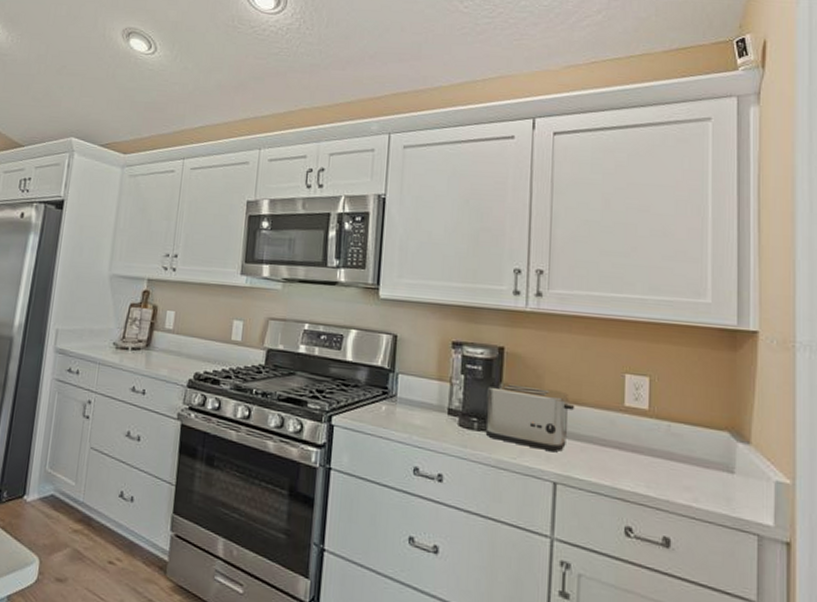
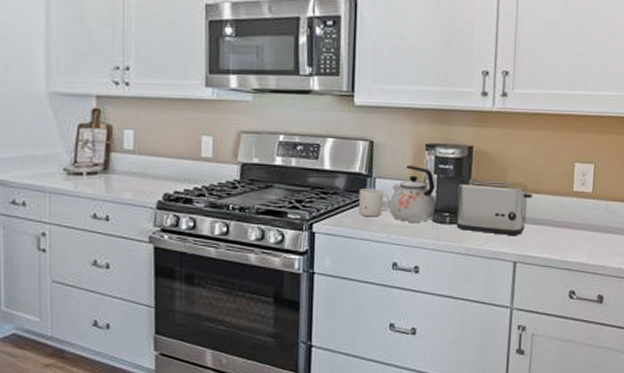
mug: none [379,383,413,415] -> present [358,188,390,217]
kettle: none [411,363,463,425] -> present [389,165,437,222]

